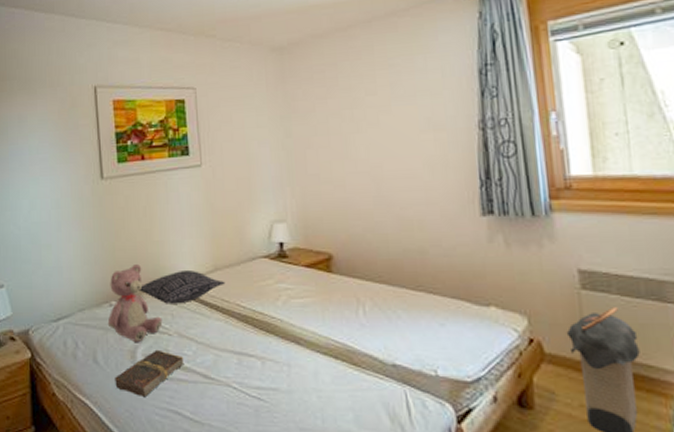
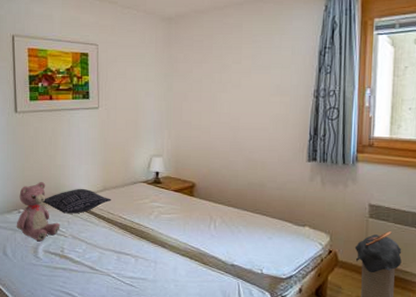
book: present [115,349,184,398] -> none [20,247,76,282]

